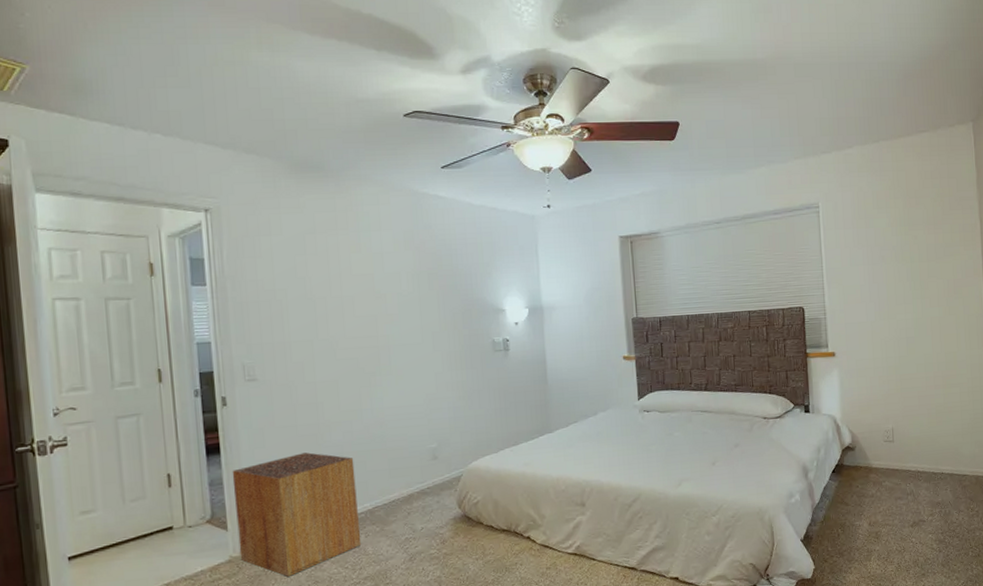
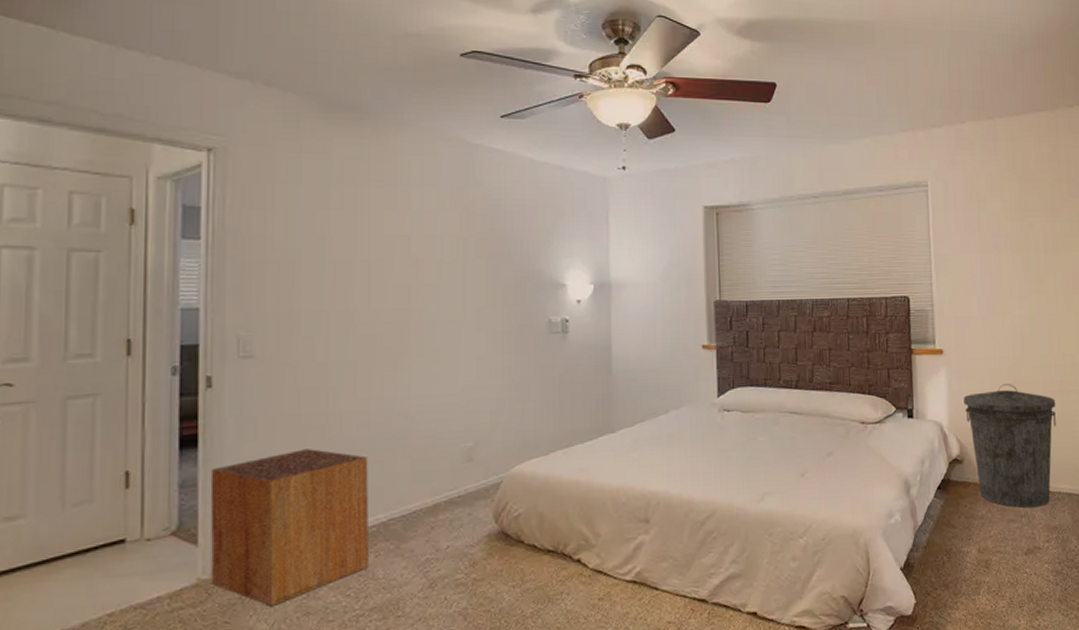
trash can: none [854,380,939,487] -> present [963,384,1056,508]

